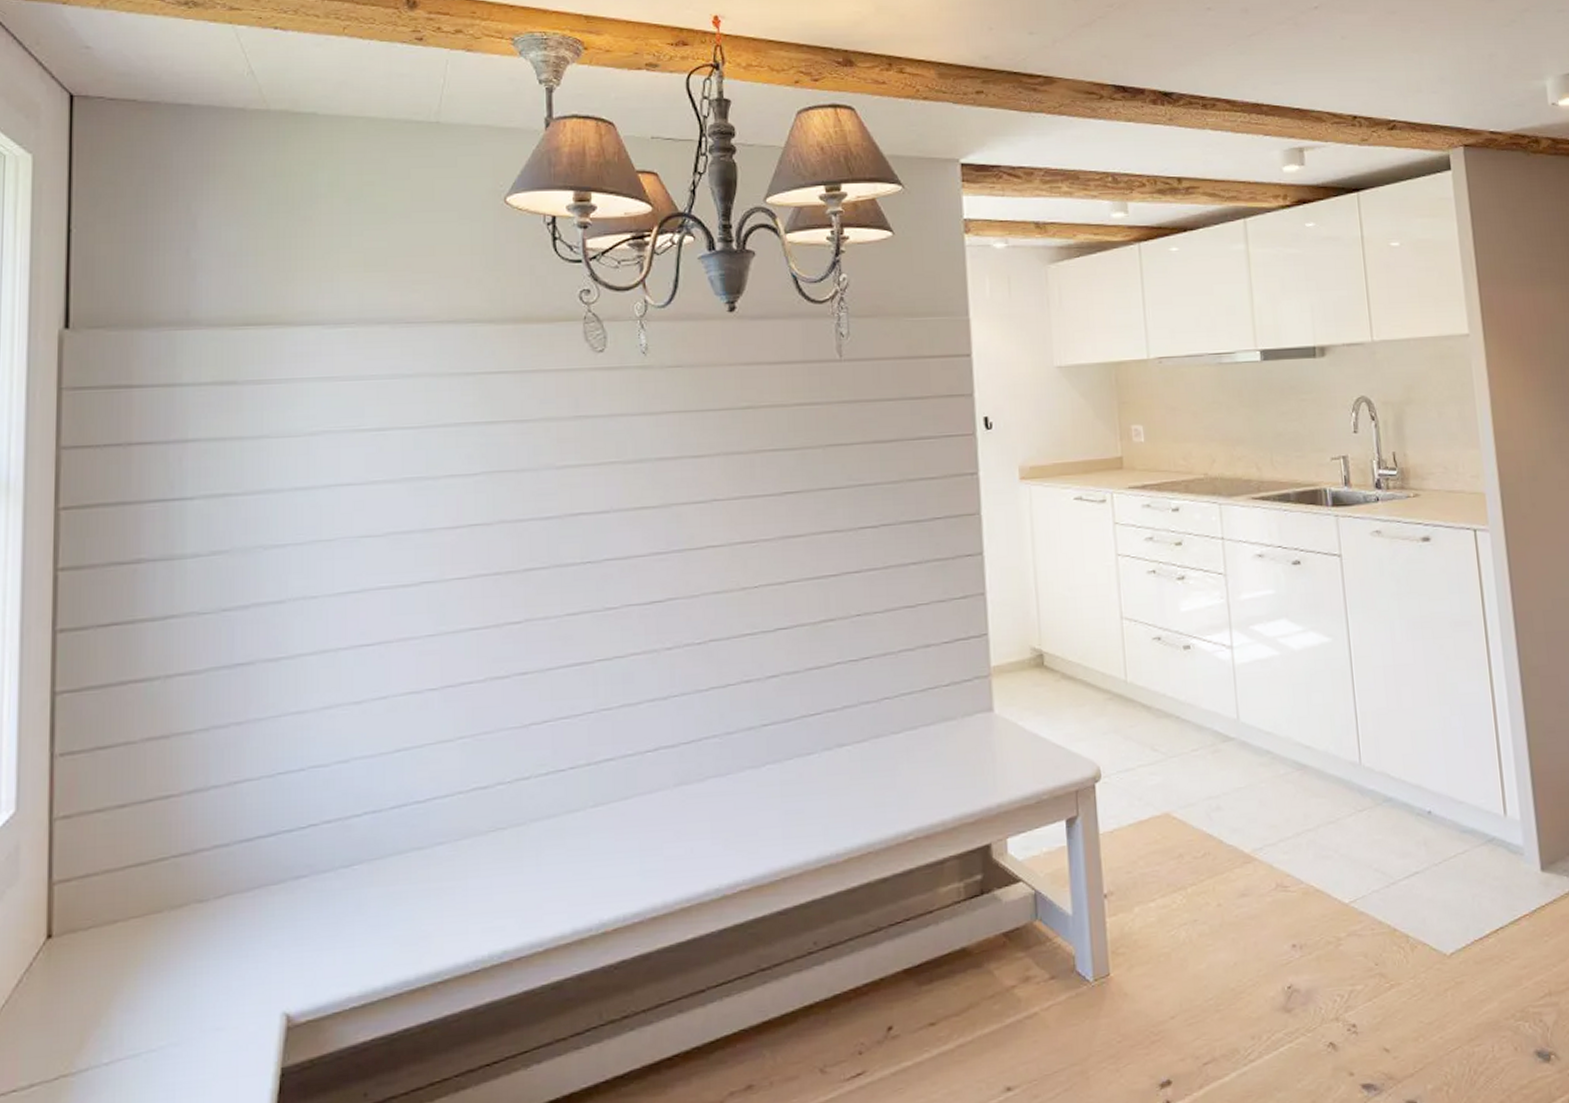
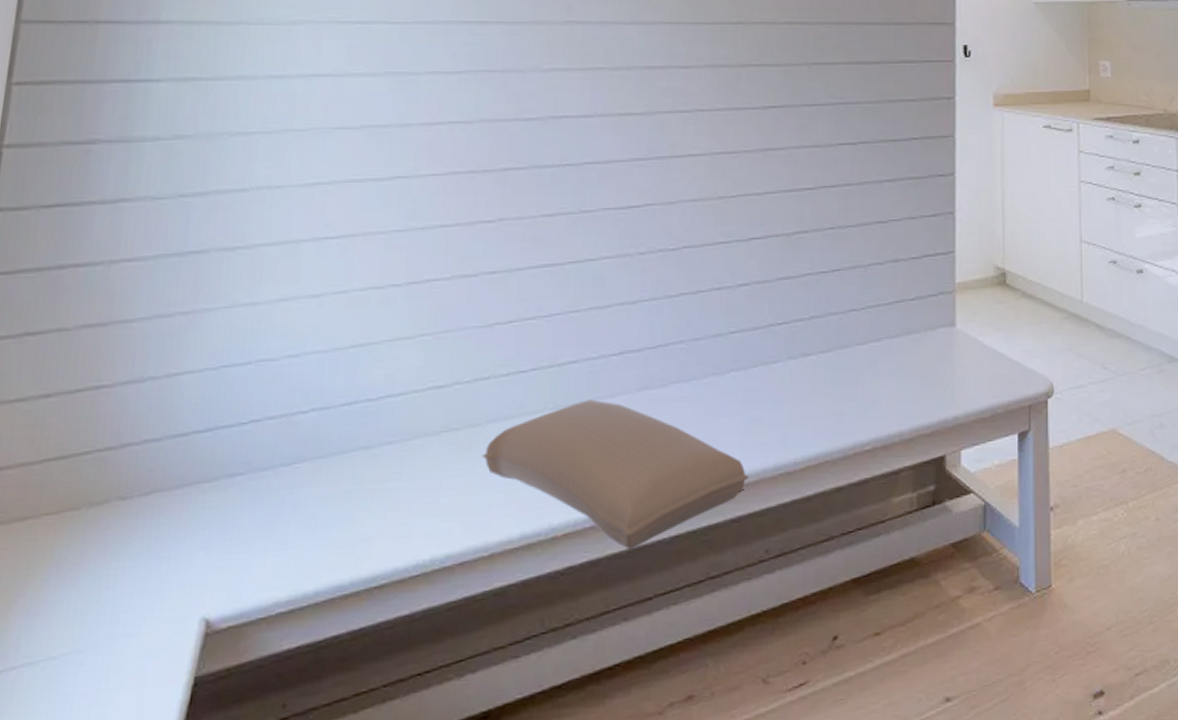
cushion: none [529,796,792,944] -> present [482,399,749,550]

